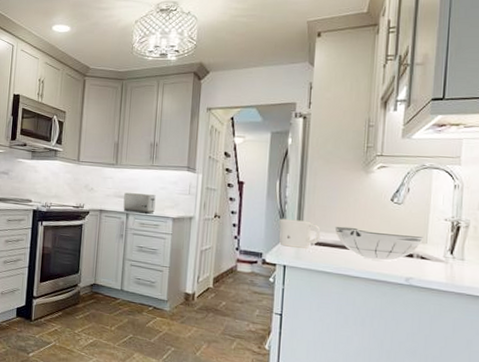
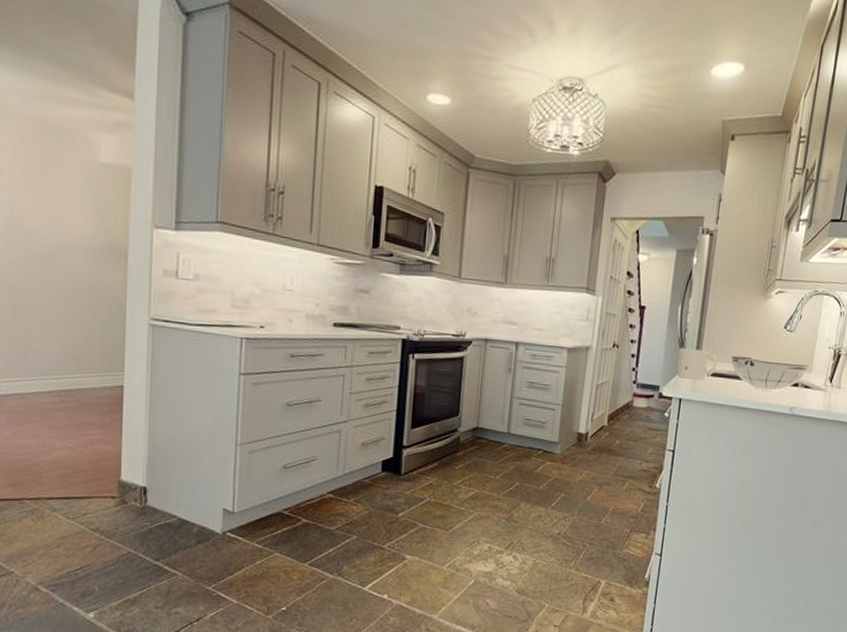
toaster: present [123,192,156,214] -> none [512,318,550,344]

